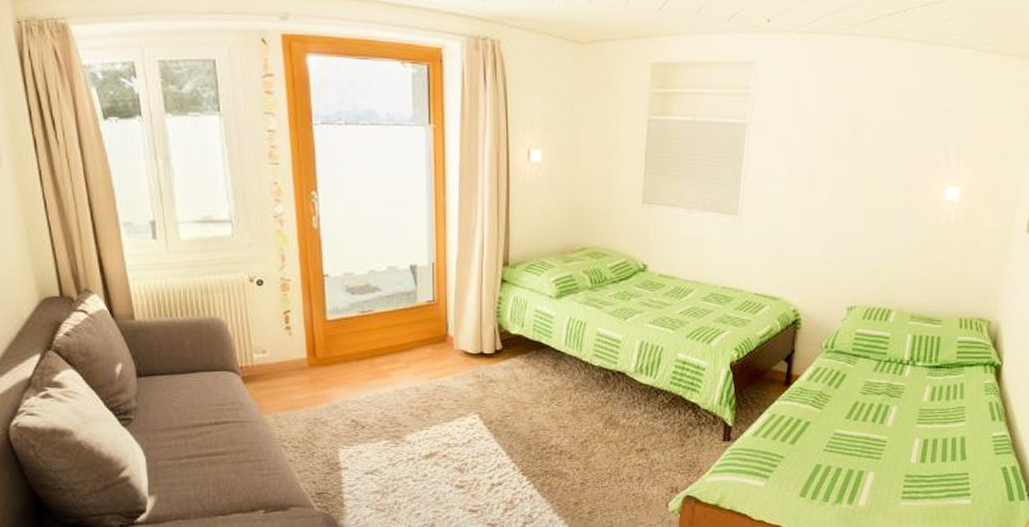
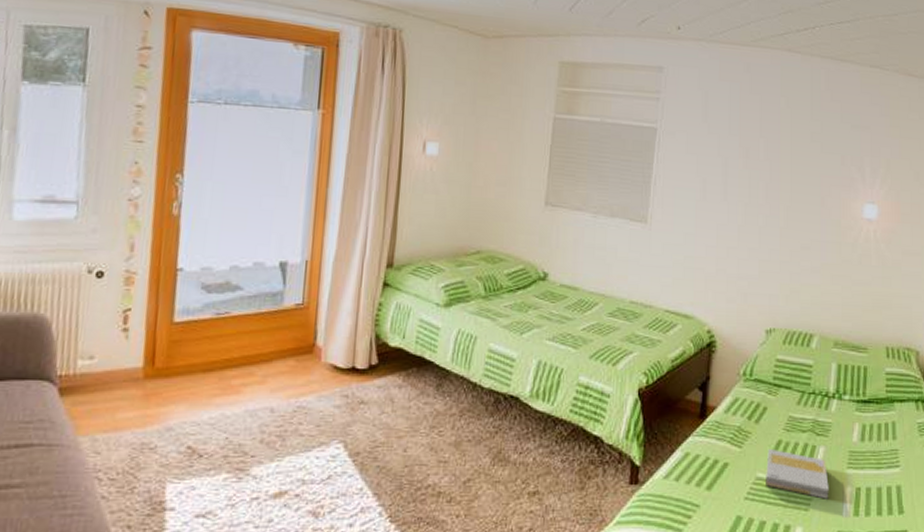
book: none [843,410,900,449] -> present [766,449,829,499]

